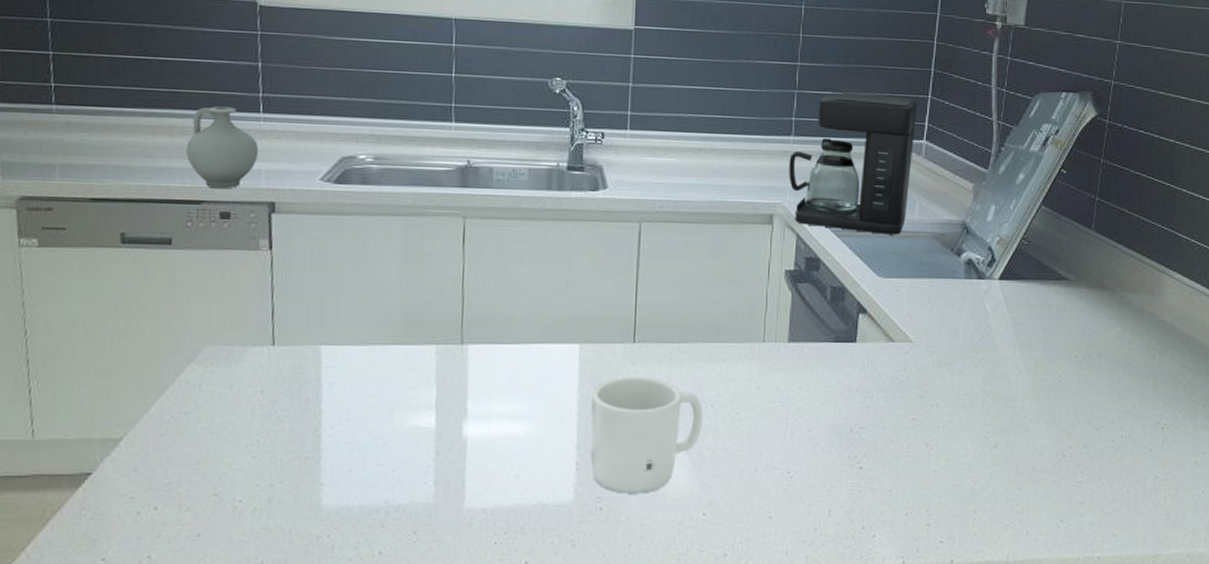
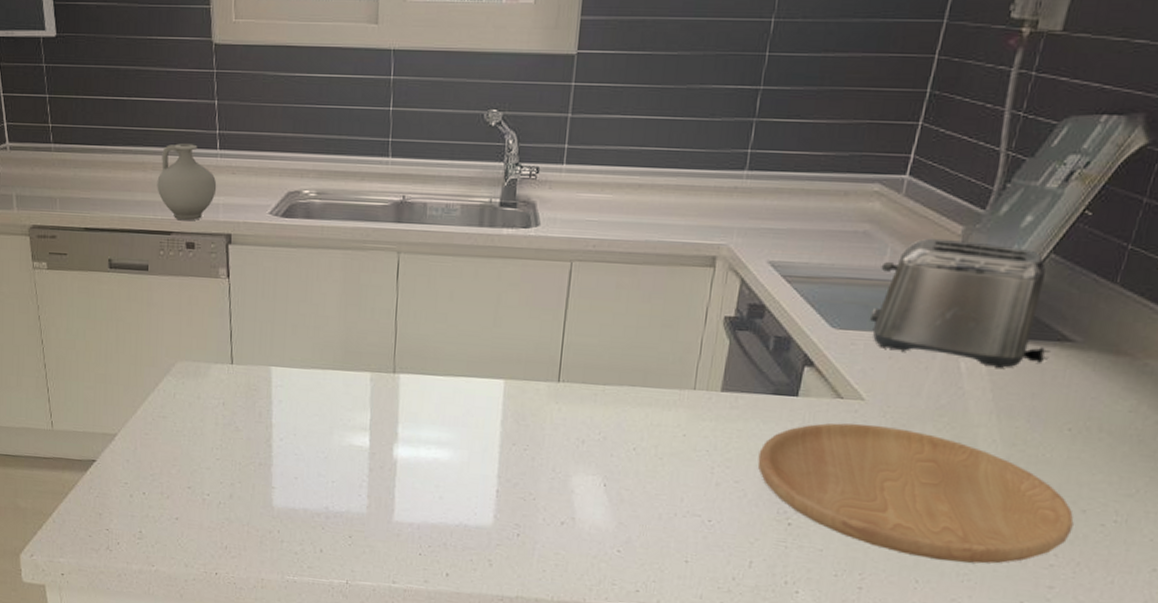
mug: present [590,377,703,494] -> none [510,414,625,526]
coffee maker: present [789,92,917,235] -> none [737,119,903,283]
cutting board: none [827,364,1091,488] -> present [757,423,1074,564]
toaster: none [908,194,1052,306] -> present [869,238,1050,368]

